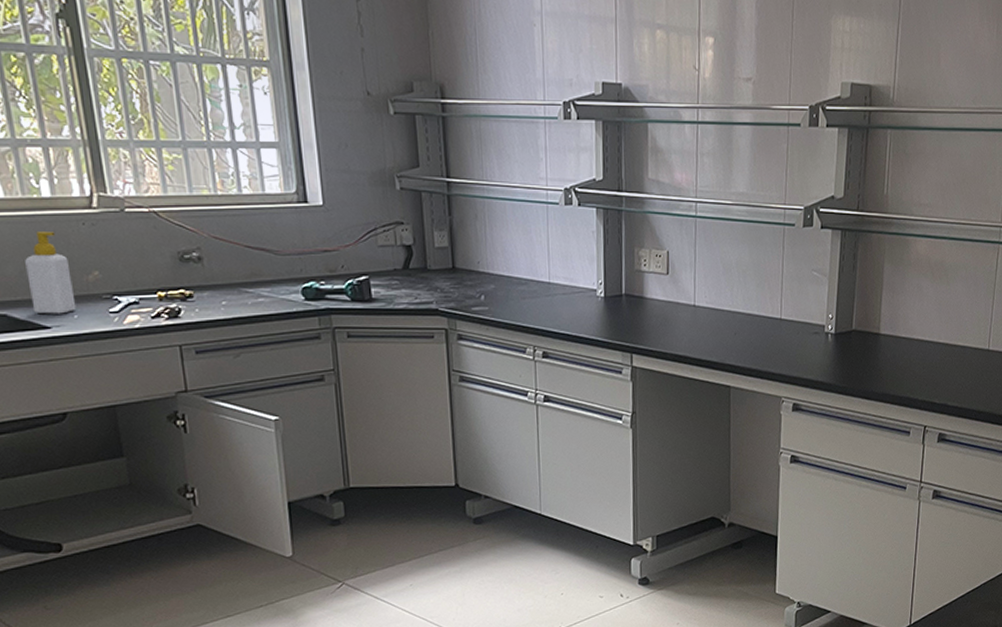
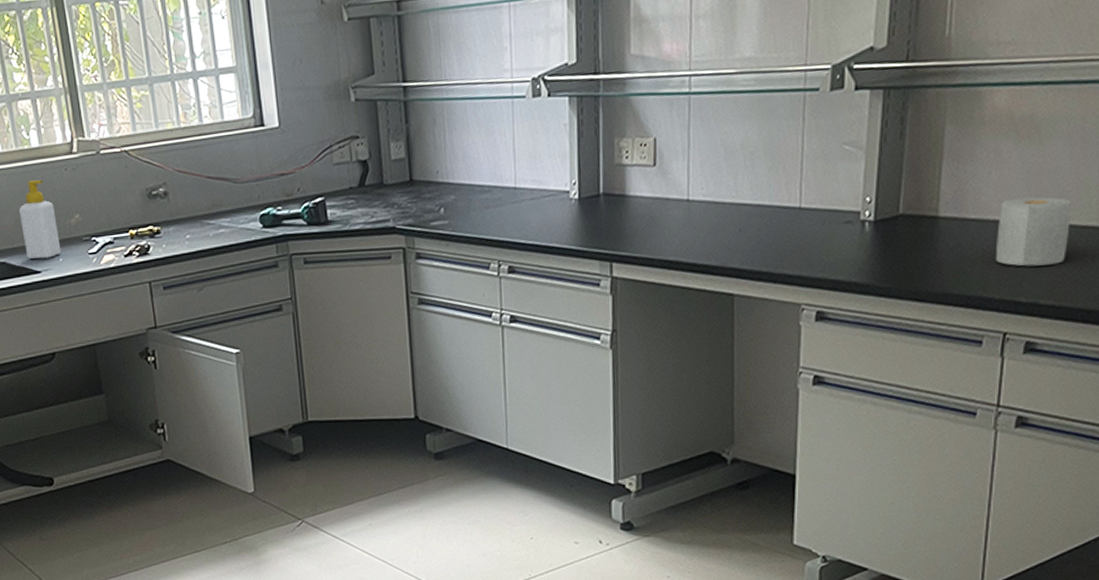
paper towel roll: none [918,323,968,376] -> present [995,196,1072,267]

